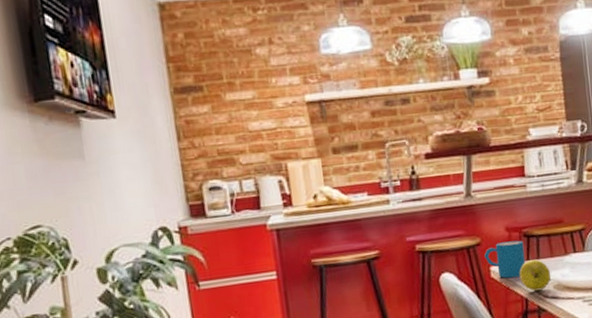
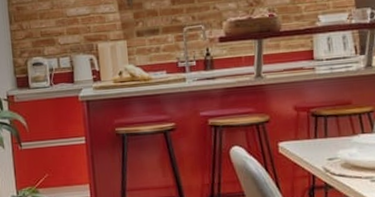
mug: present [484,240,525,279] -> none [273,119,313,155]
apple: present [519,259,551,292] -> none [306,138,339,169]

